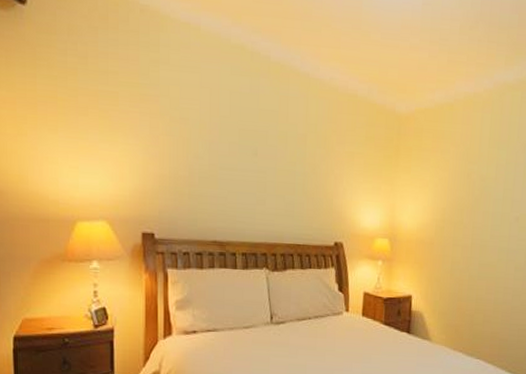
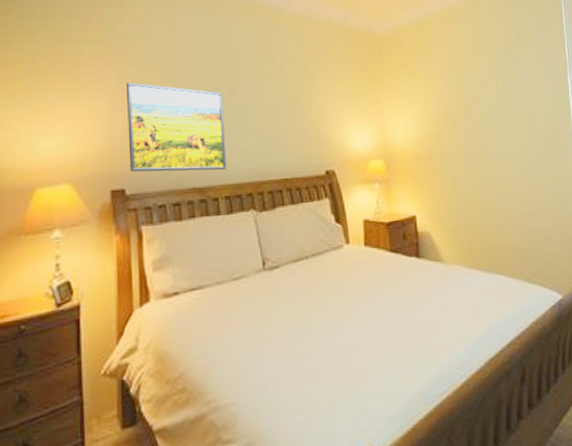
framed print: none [158,132,247,228] -> present [126,82,226,172]

